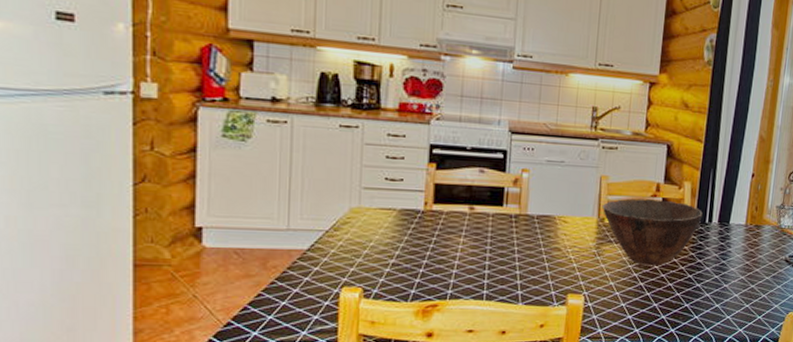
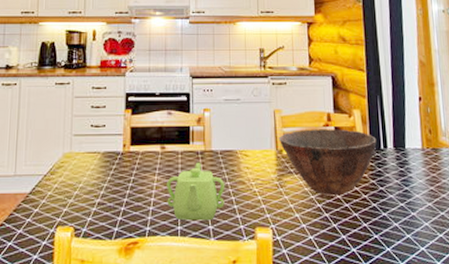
teapot: none [473,225,539,286] -> present [167,162,226,221]

